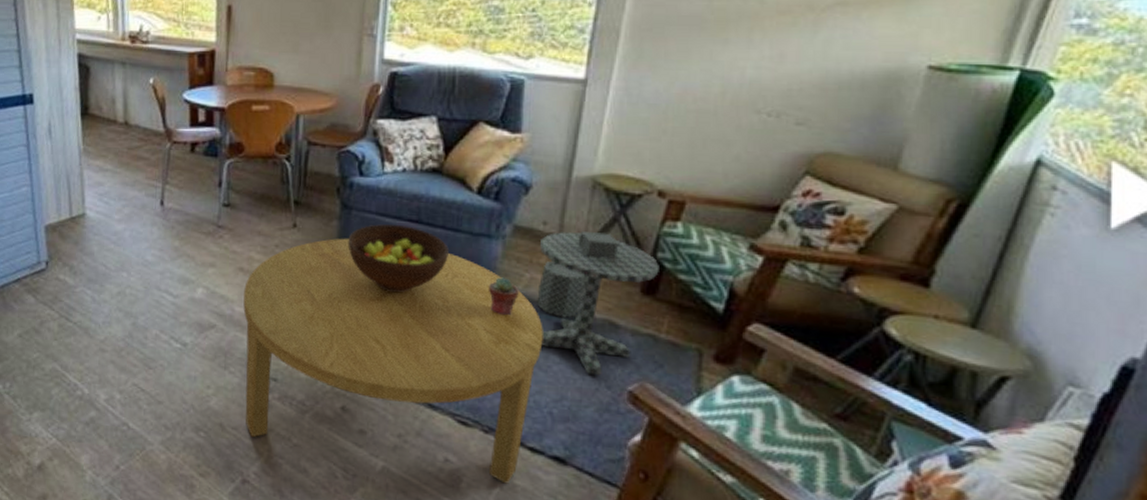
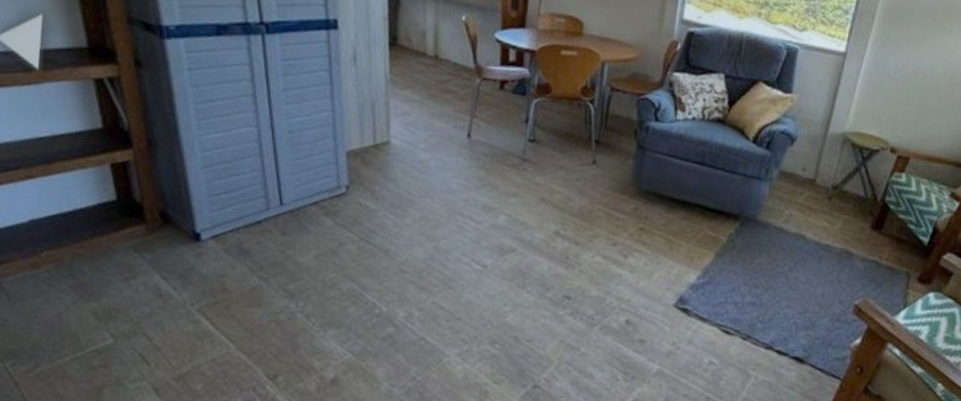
coffee table: present [243,238,543,484] -> none [539,175,796,380]
fruit bowl: present [348,224,450,293] -> none [640,164,727,224]
potted succulent: present [489,277,520,316] -> none [755,213,780,245]
side table: present [537,231,659,376] -> none [792,176,886,293]

